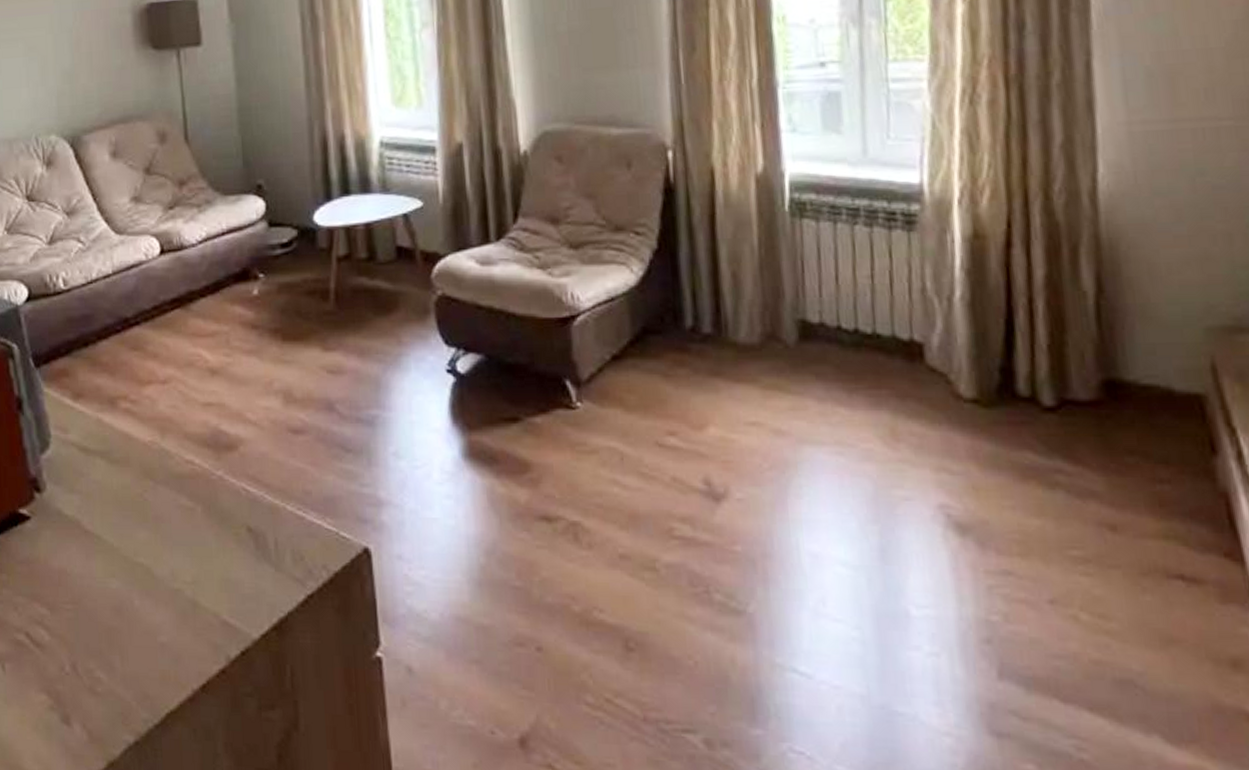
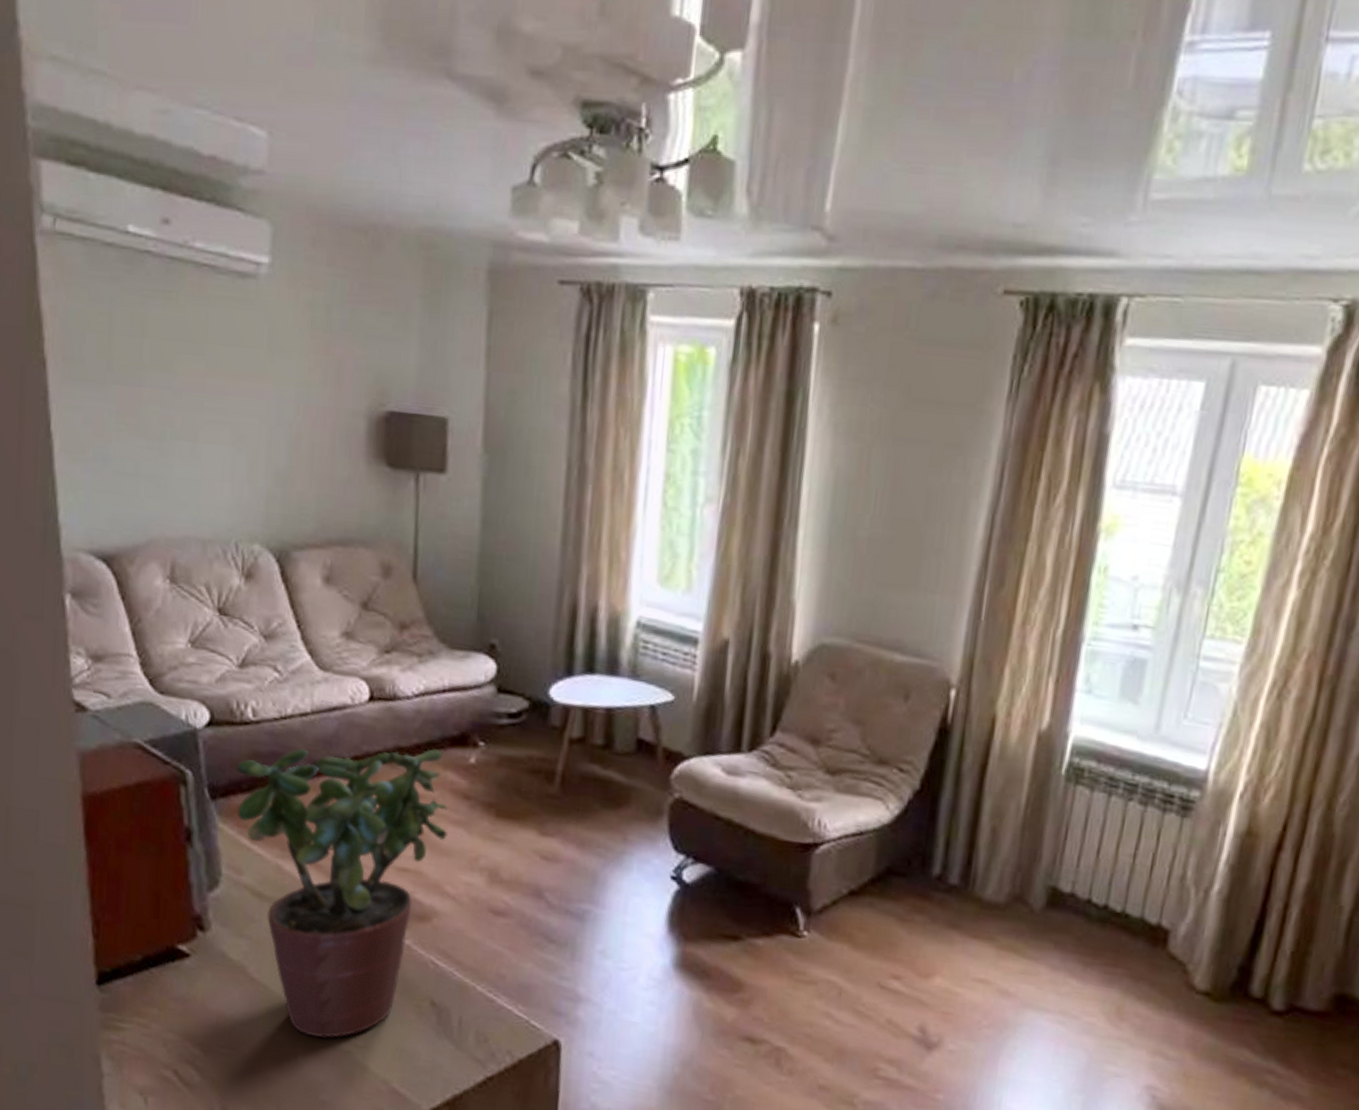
potted plant: none [54,287,242,580] -> present [236,748,448,1038]

